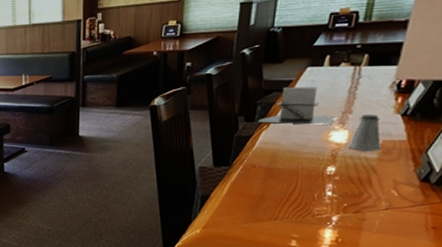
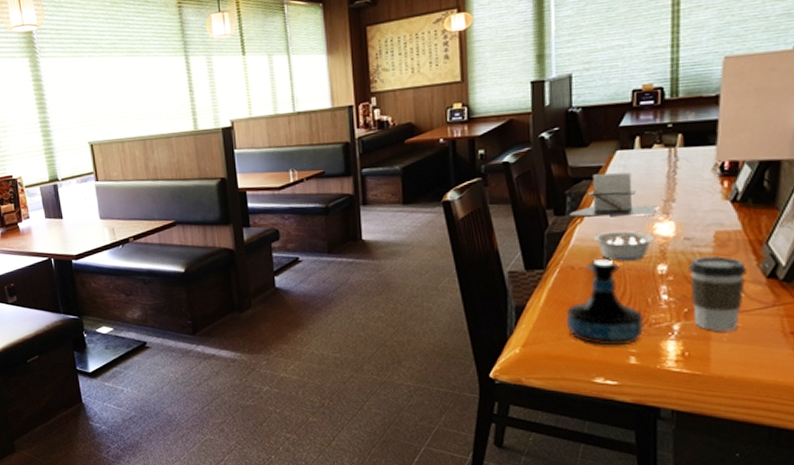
tequila bottle: none [242,160,308,231] -> present [565,259,645,346]
legume: none [275,137,330,163] -> present [593,231,656,262]
saltshaker: present [348,114,381,151] -> none [677,202,714,245]
coffee cup: none [351,160,405,224] -> present [689,255,748,332]

